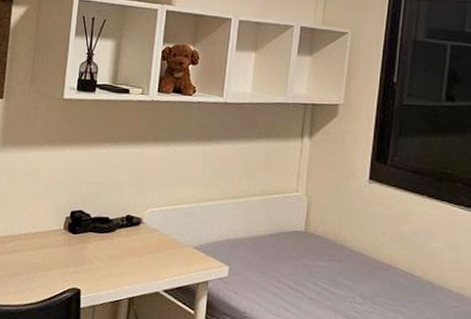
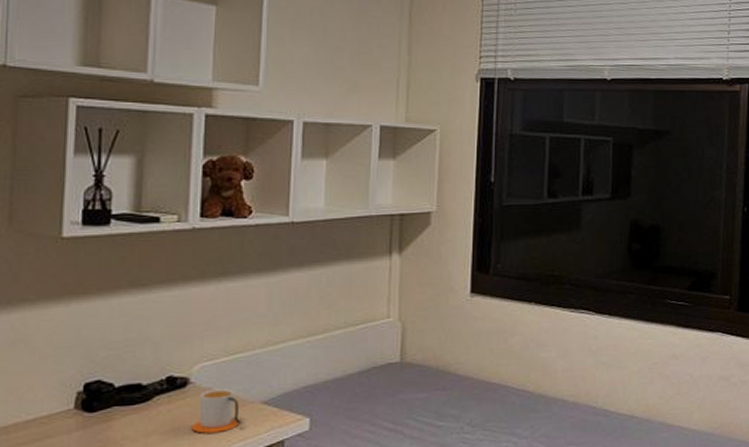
mug: none [141,230,179,266] -> present [190,388,243,434]

